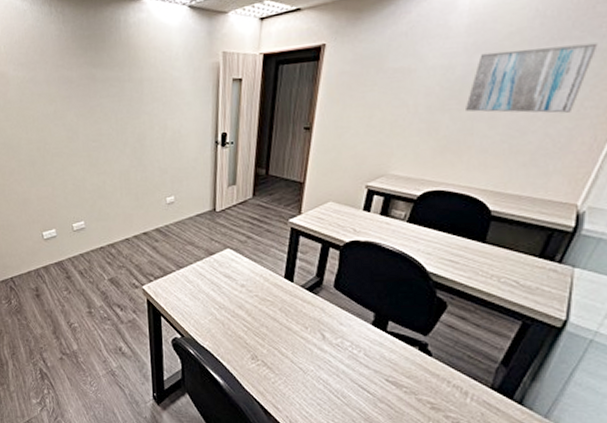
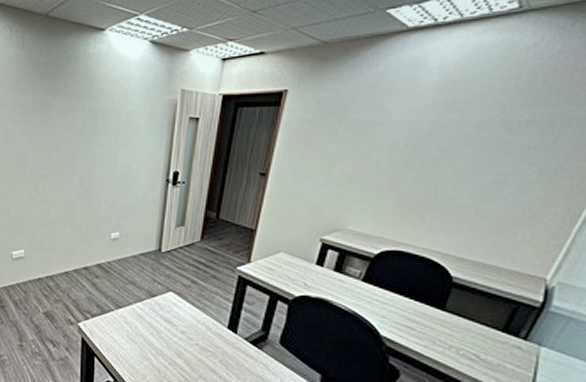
wall art: present [466,43,598,113] -> none [431,111,574,181]

